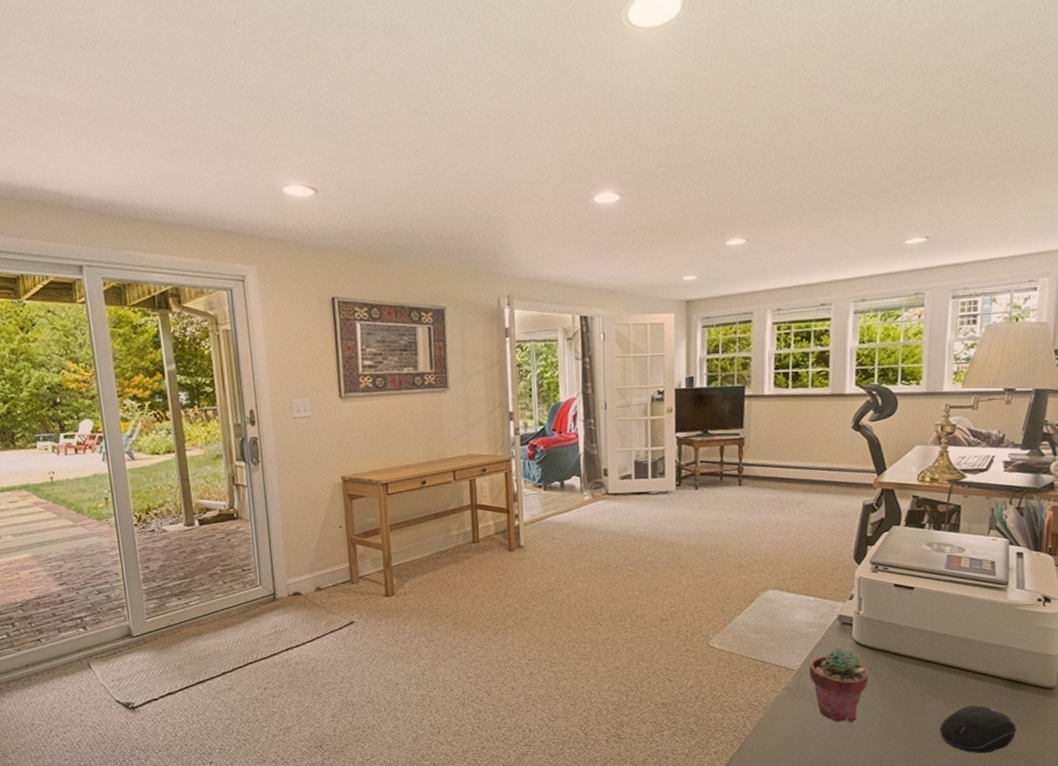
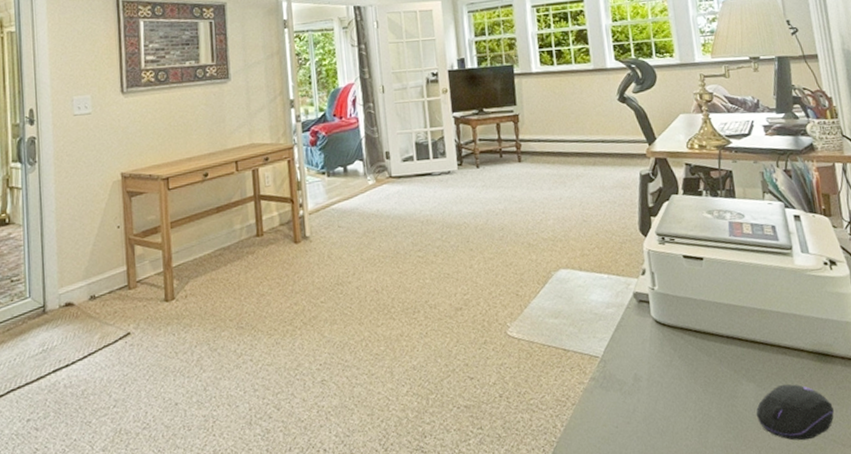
potted succulent: present [809,648,869,723] -> none [612,328,675,415]

